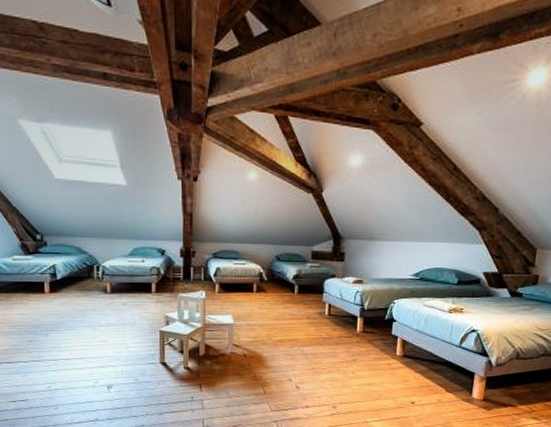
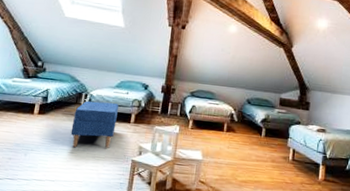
bench: none [89,273,137,324] -> present [70,100,119,148]

